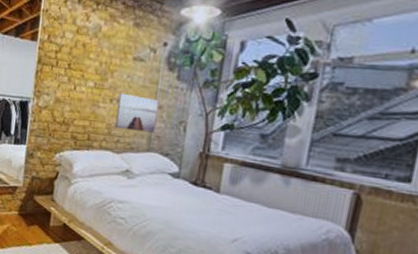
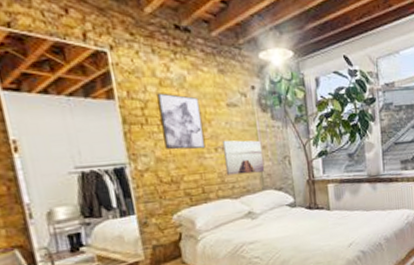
wall art: none [66,39,108,98] -> present [157,93,206,150]

